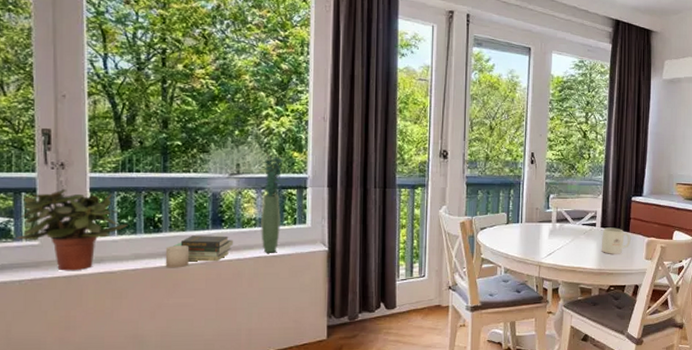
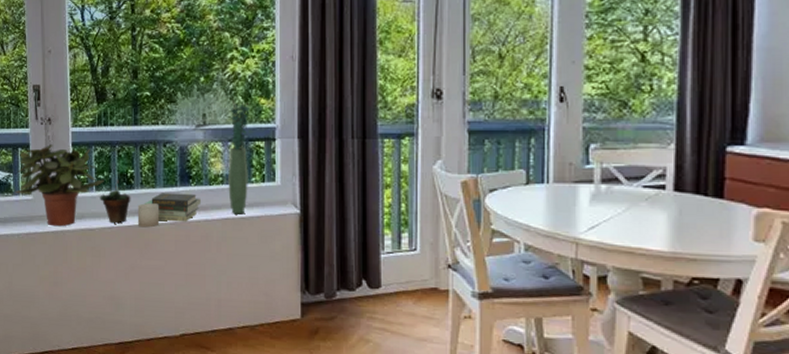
succulent plant: none [122,224,158,266] -> present [100,180,131,224]
mug: present [602,227,631,254] -> none [676,191,726,232]

